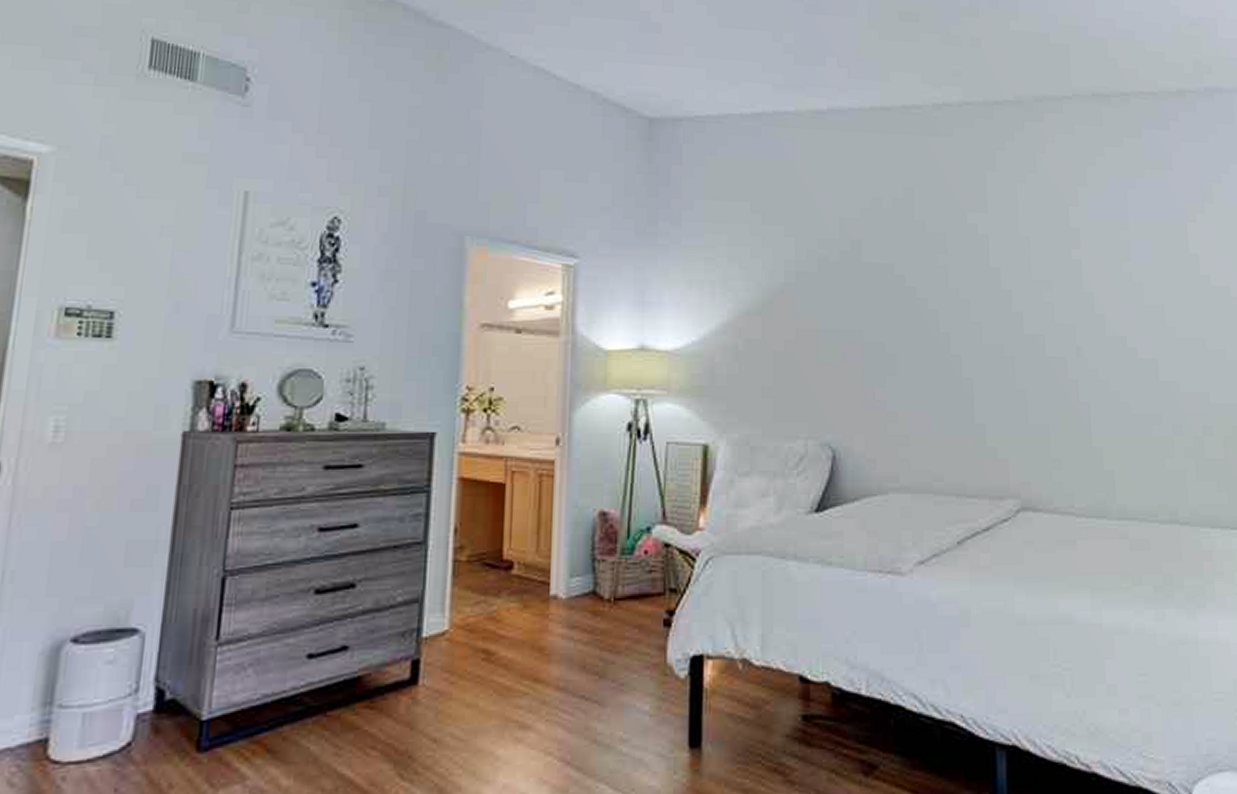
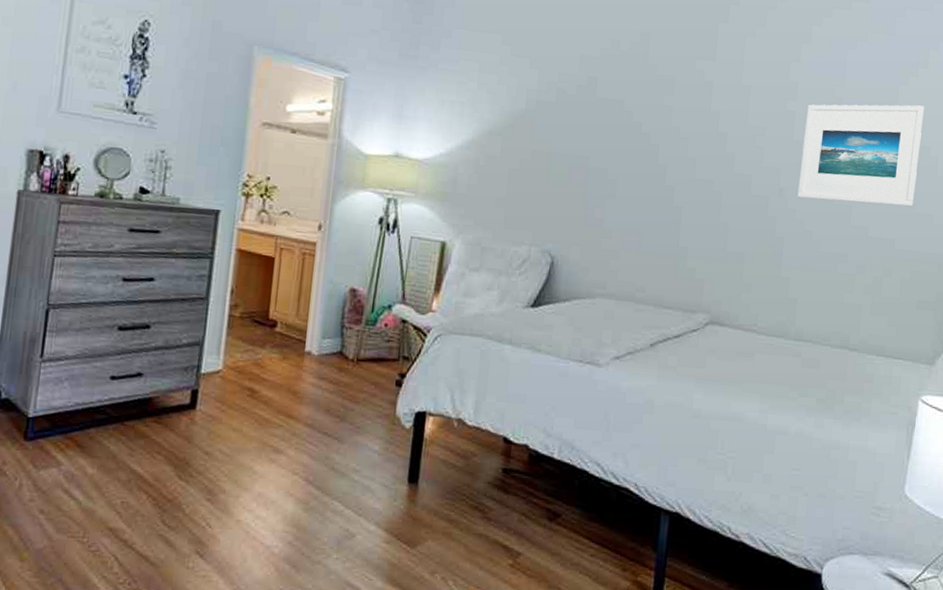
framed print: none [1094,243,1222,356] -> present [797,104,925,207]

